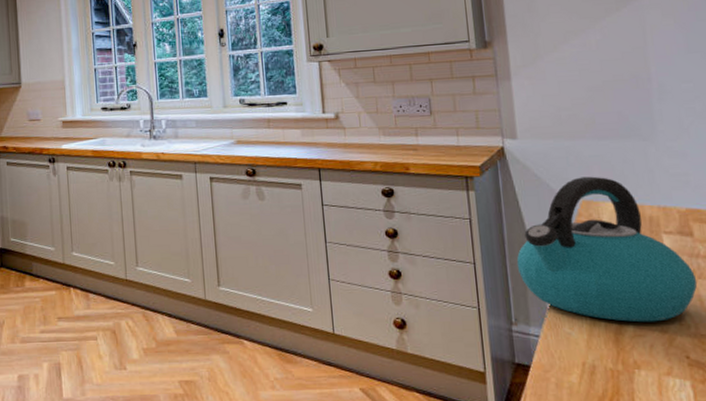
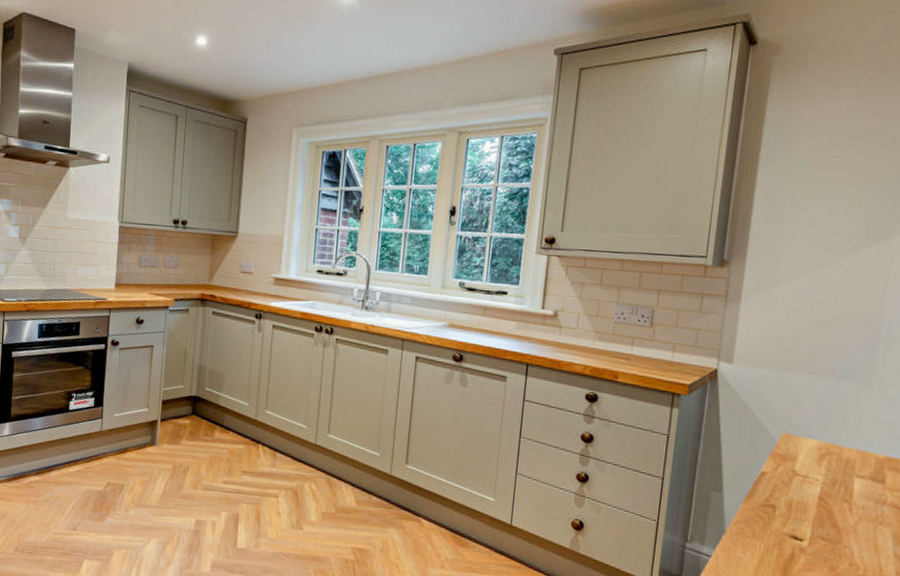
kettle: present [516,176,698,323] -> none [704,410,878,559]

